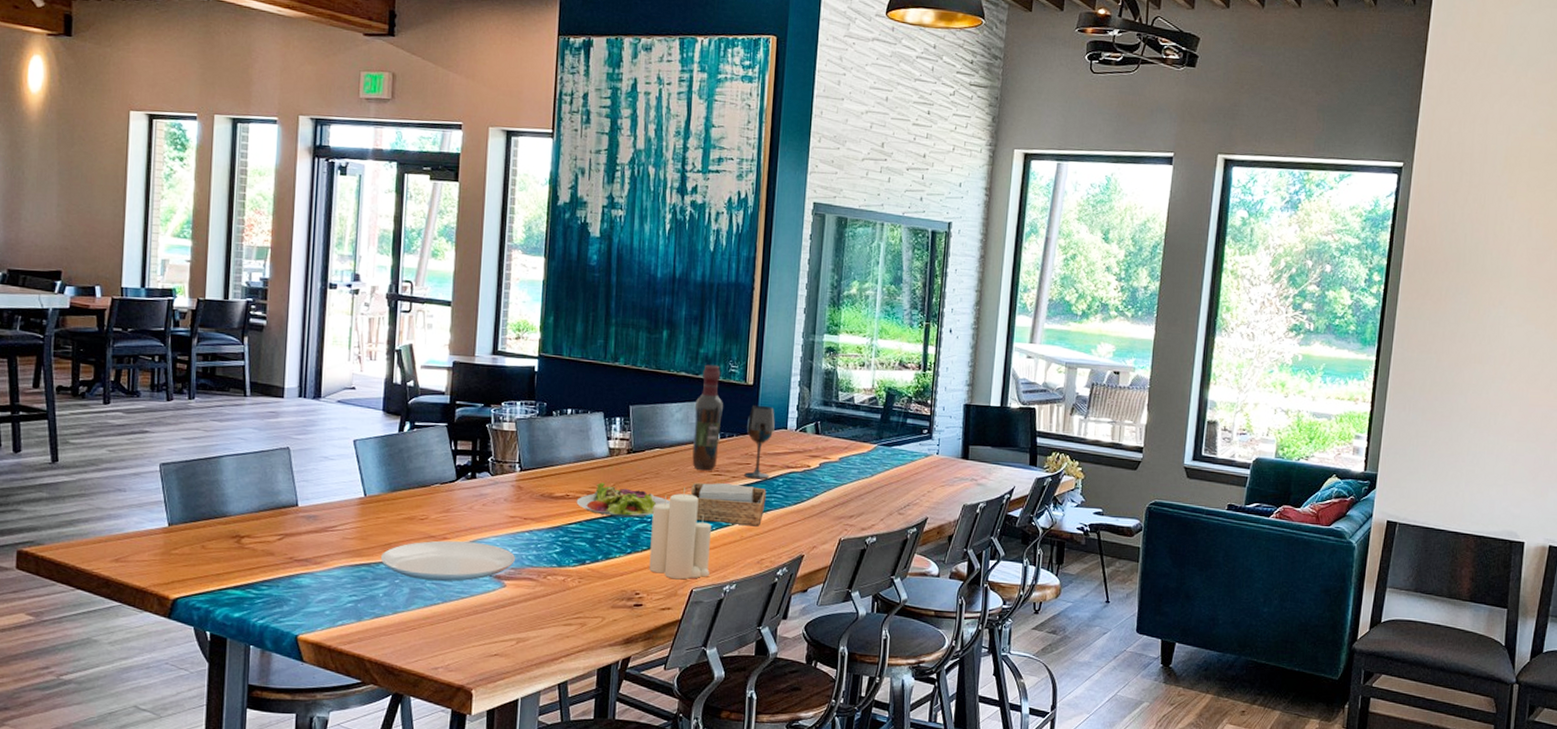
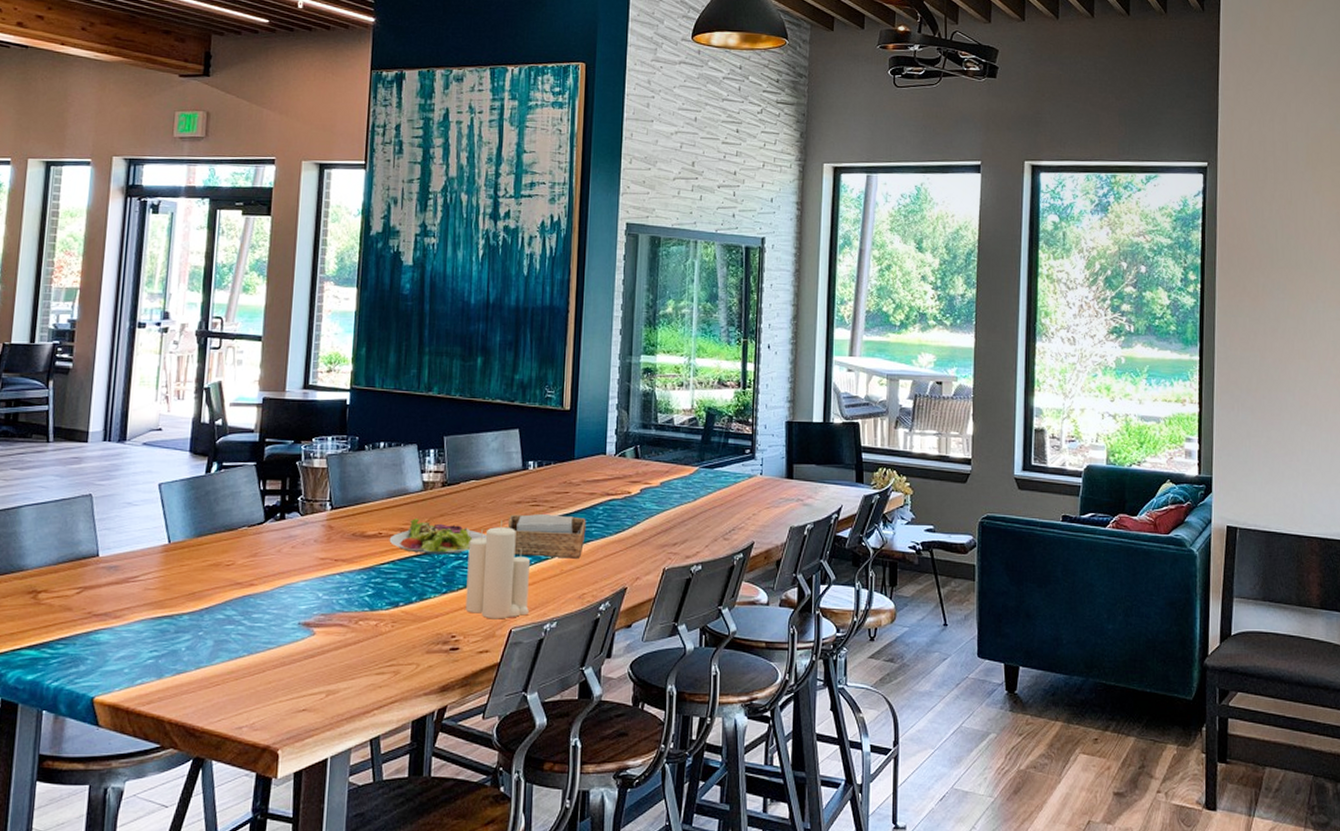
plate: present [380,540,515,581] -> none [183,587,325,631]
wine bottle: present [692,364,723,470] -> none [509,390,540,501]
wine glass: present [744,405,775,479] -> none [563,430,593,509]

